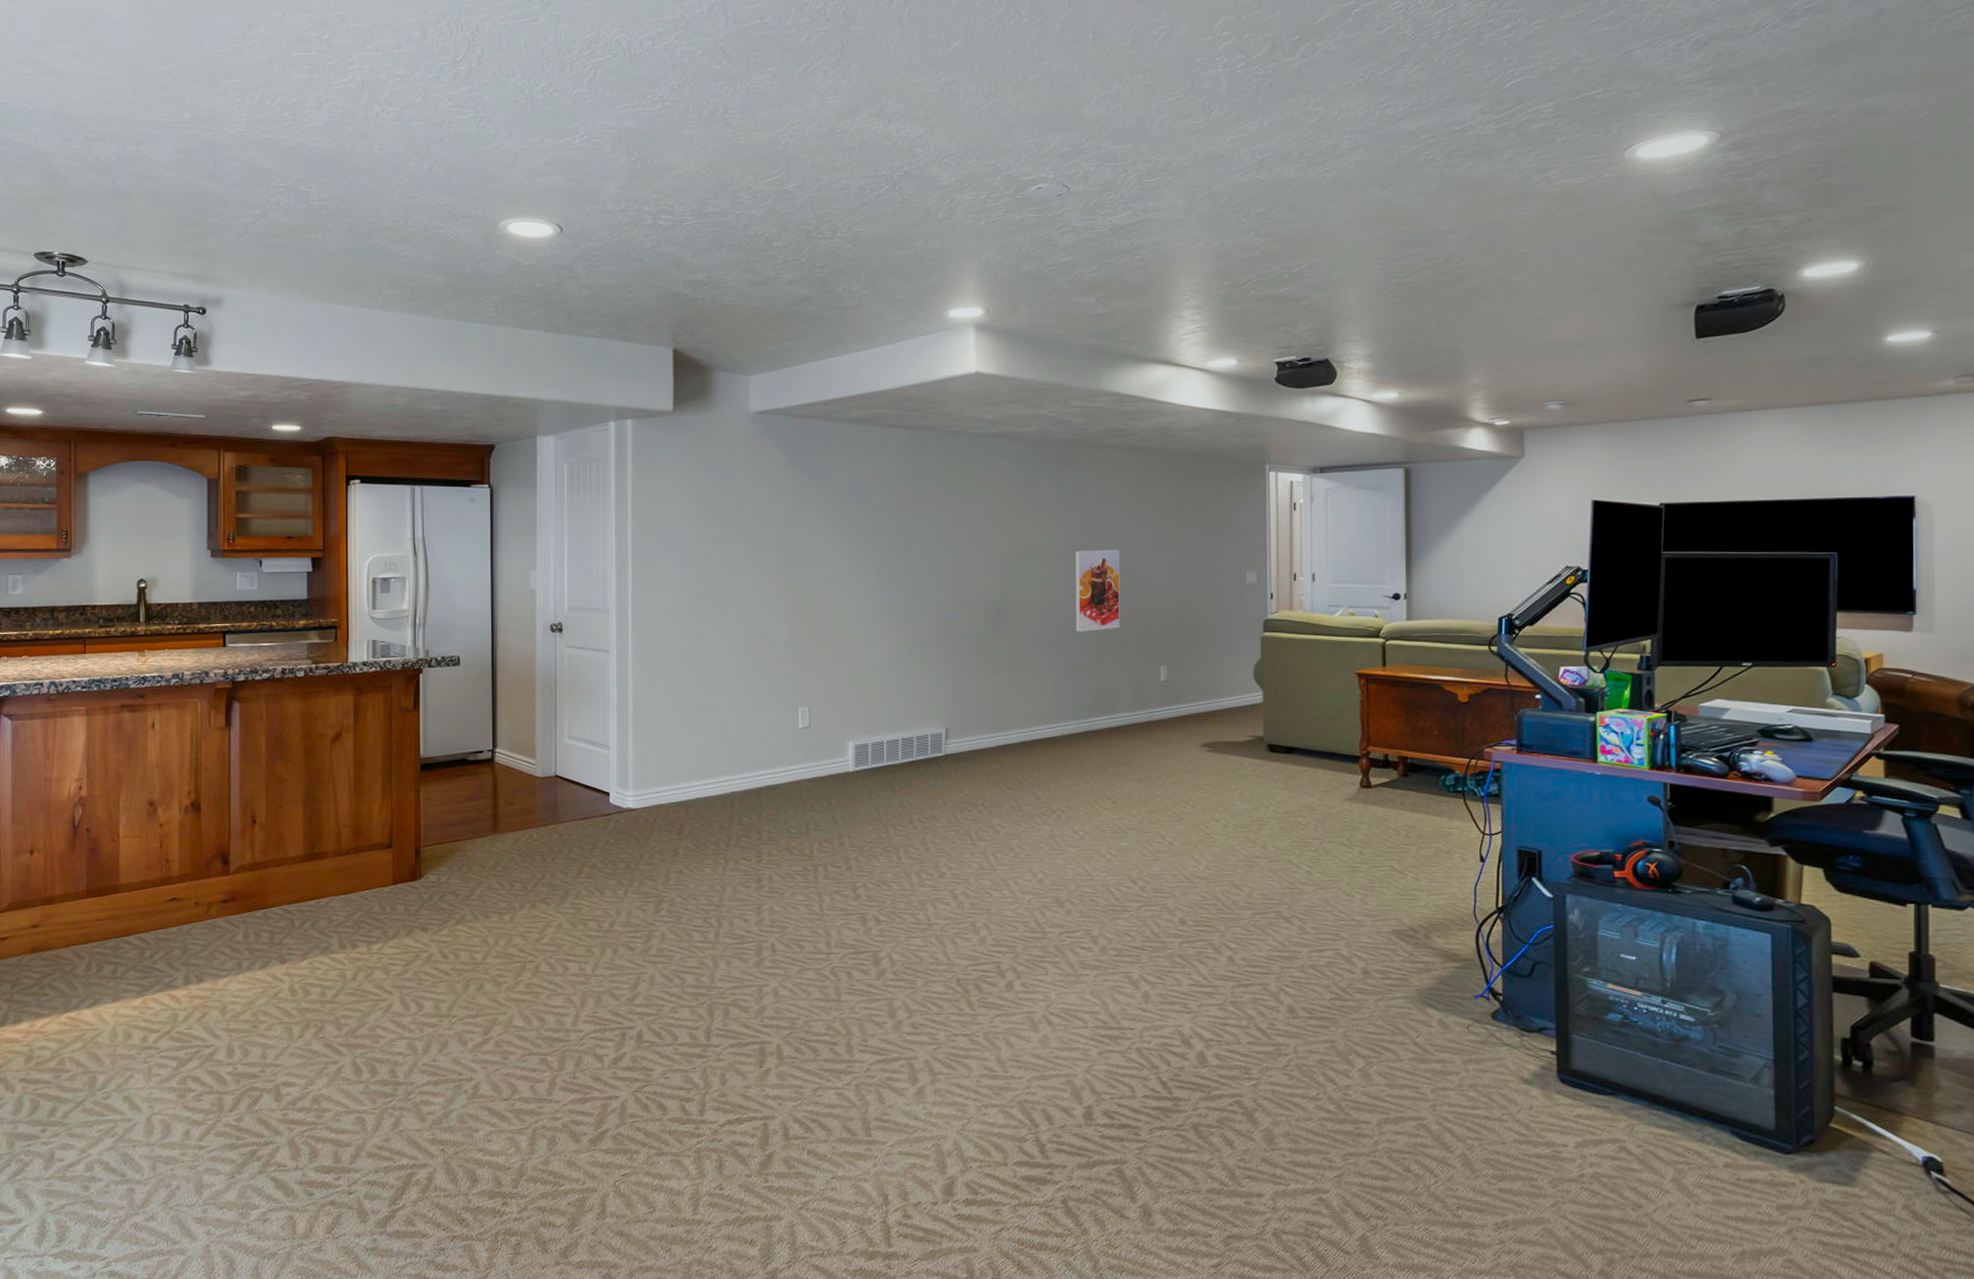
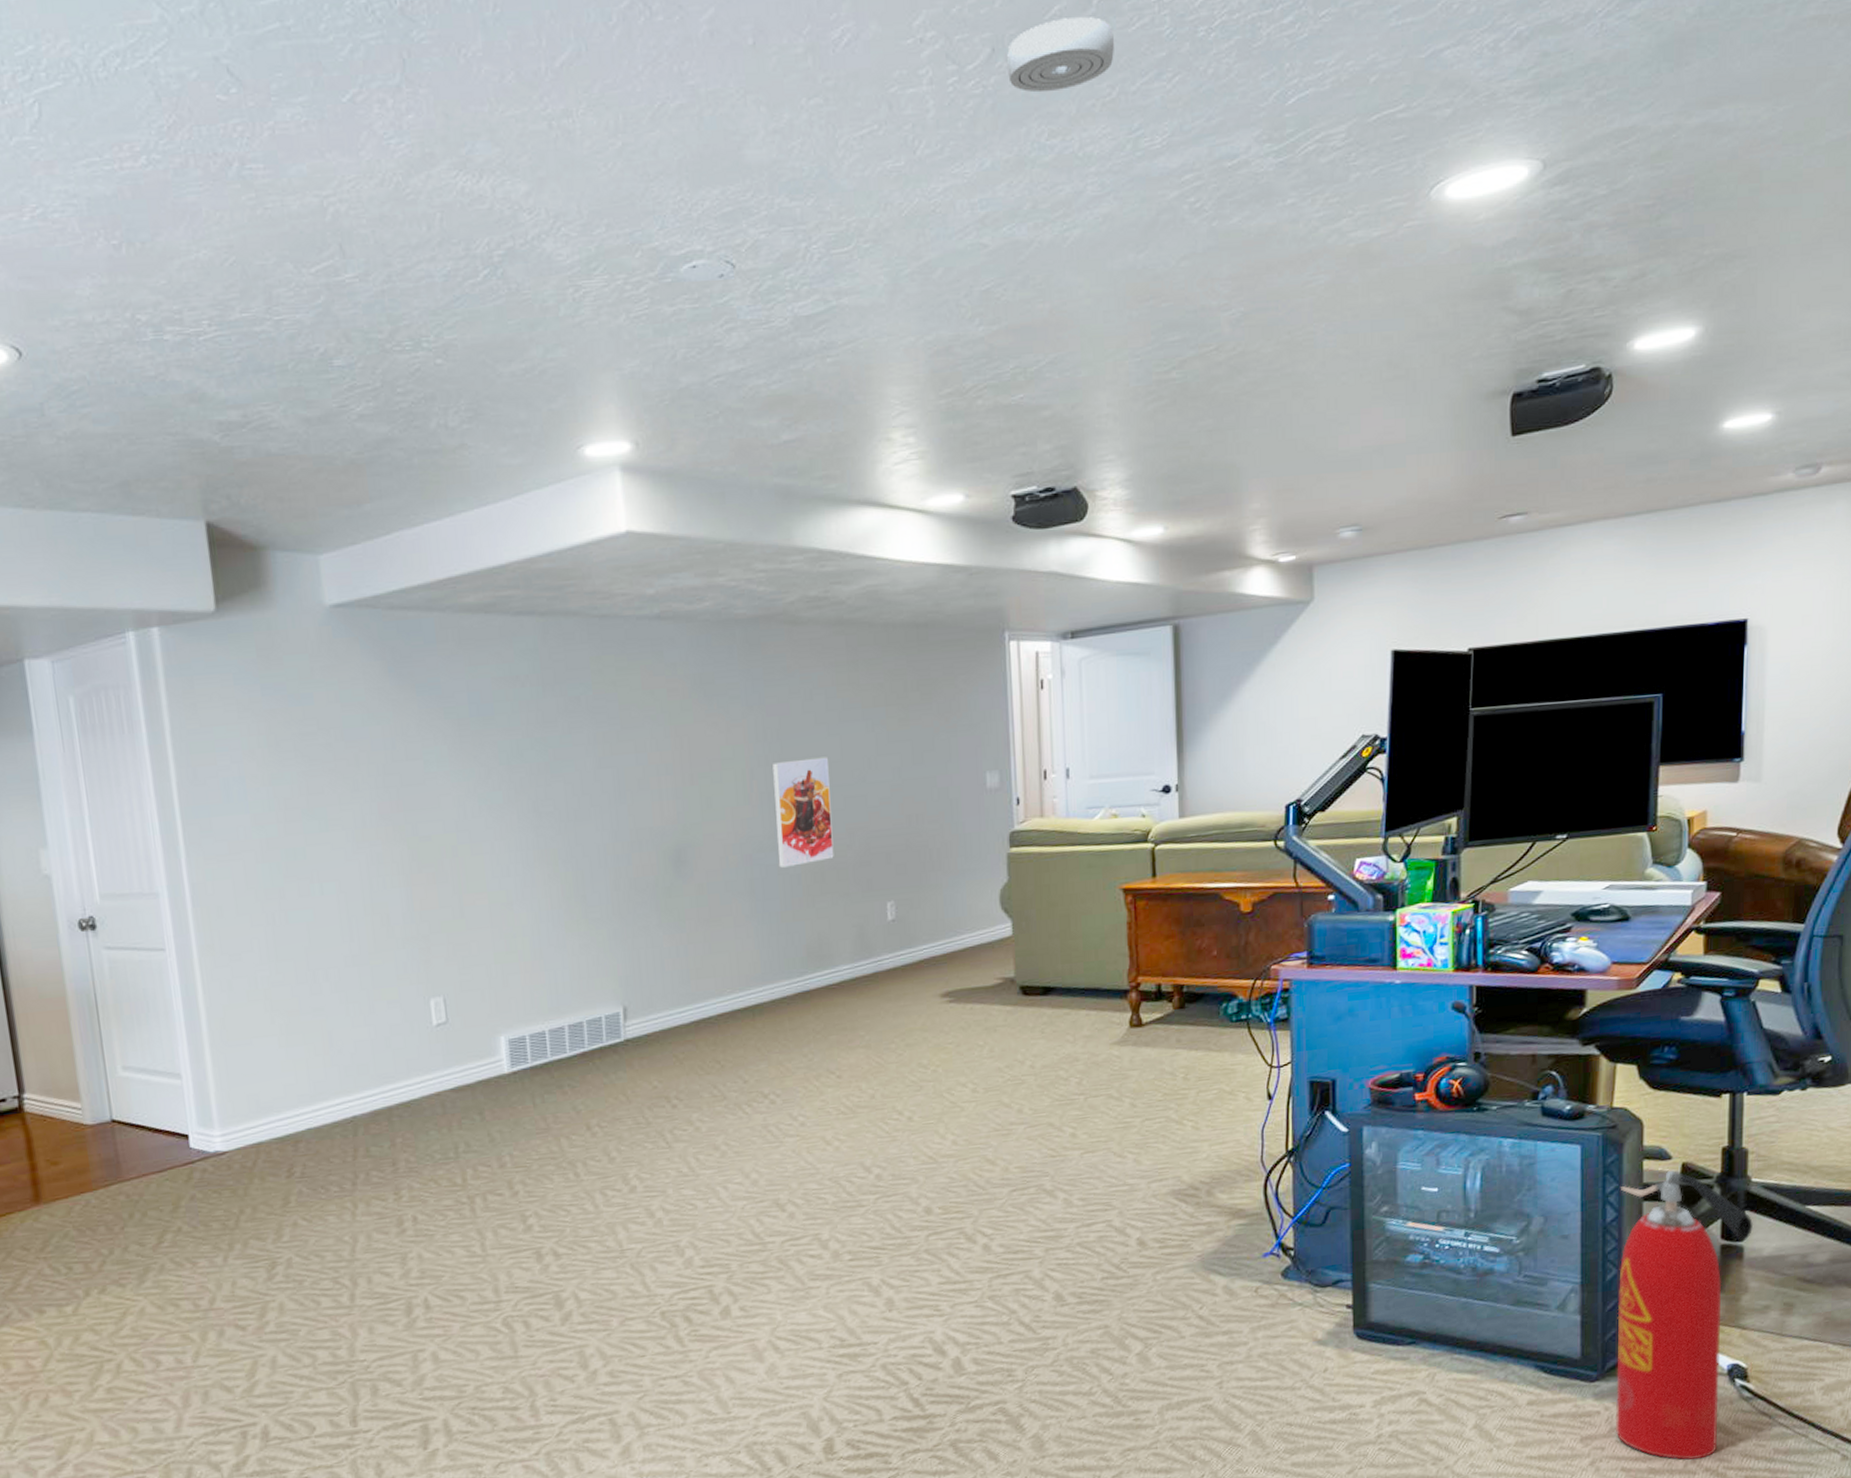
smoke detector: none [1284,24,1367,75] -> present [1007,17,1114,93]
fire extinguisher: none [1810,967,1944,1244] -> present [1615,1169,1754,1460]

